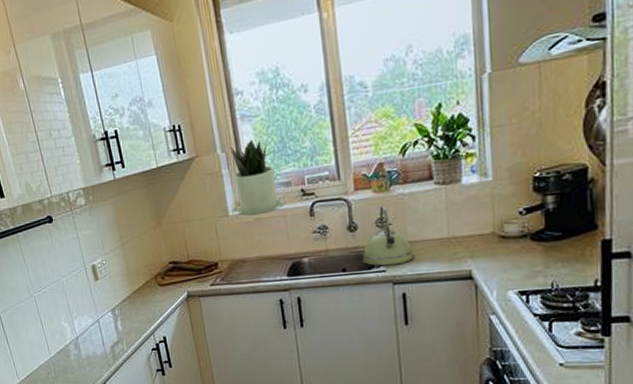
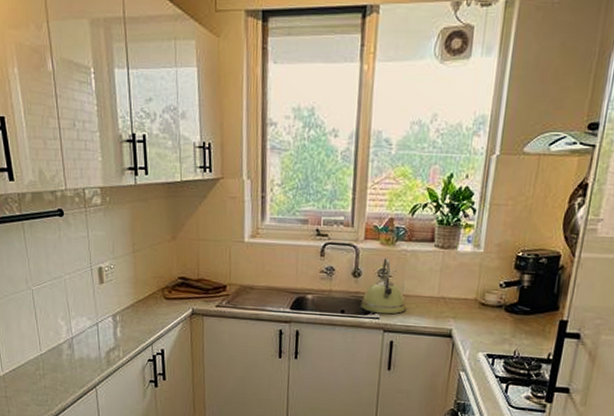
planter: present [230,139,284,216] -> none [253,172,298,247]

